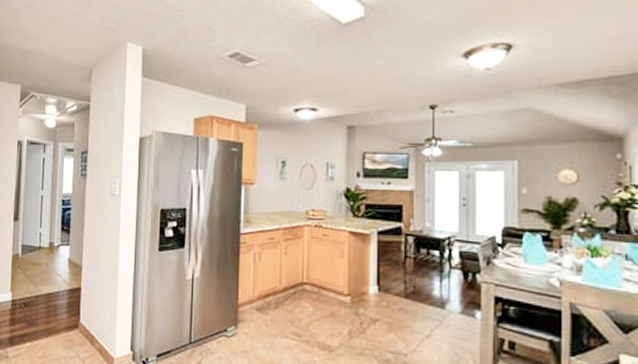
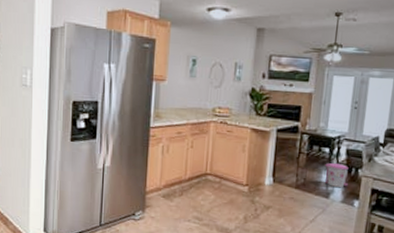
trash can: none [436,267,465,297] -> present [324,162,348,188]

